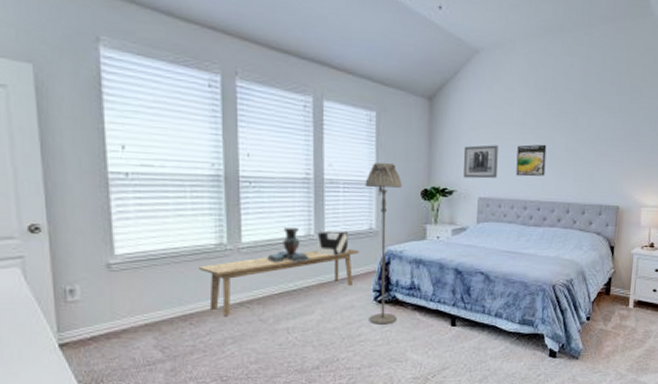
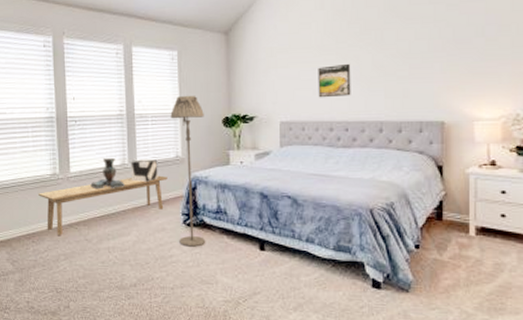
wall art: present [463,145,498,179] -> none [262,69,298,104]

